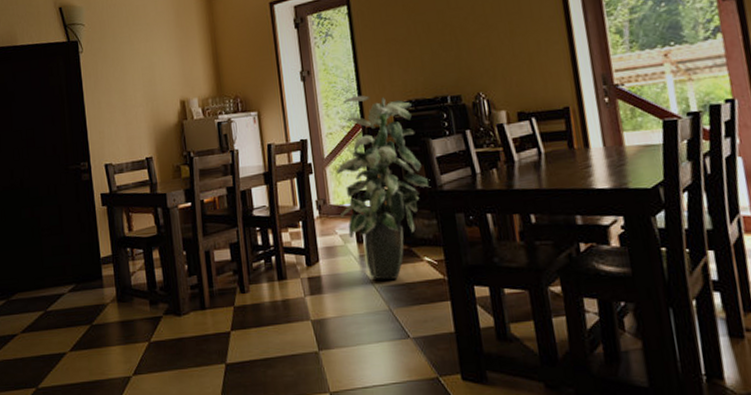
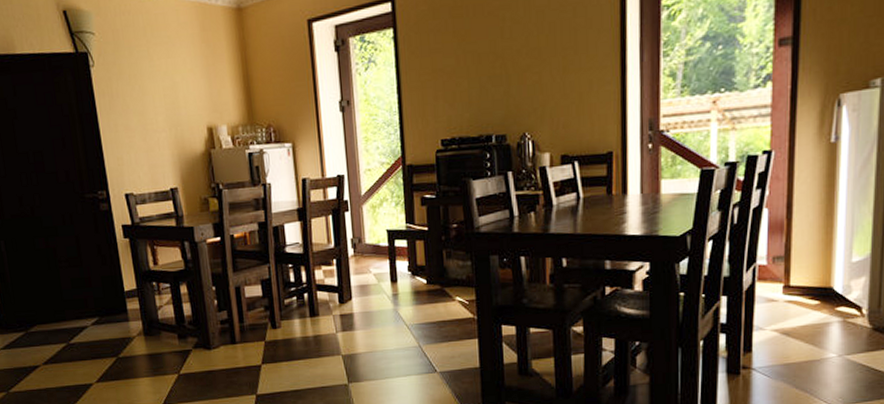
indoor plant: present [335,95,431,280] -> none [372,129,468,318]

